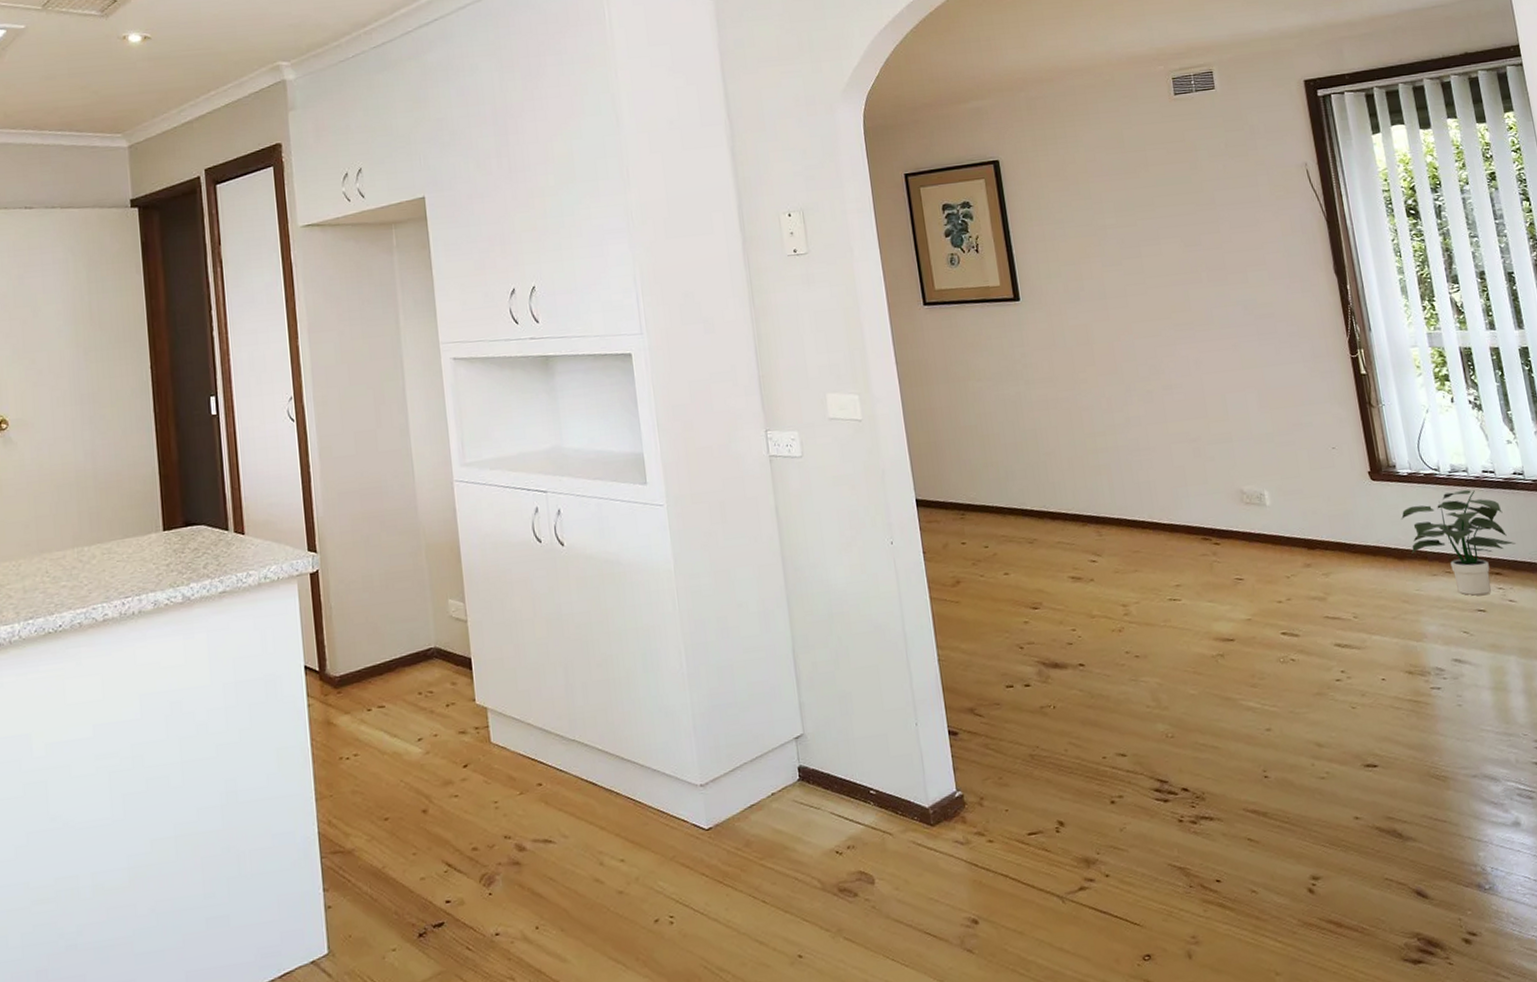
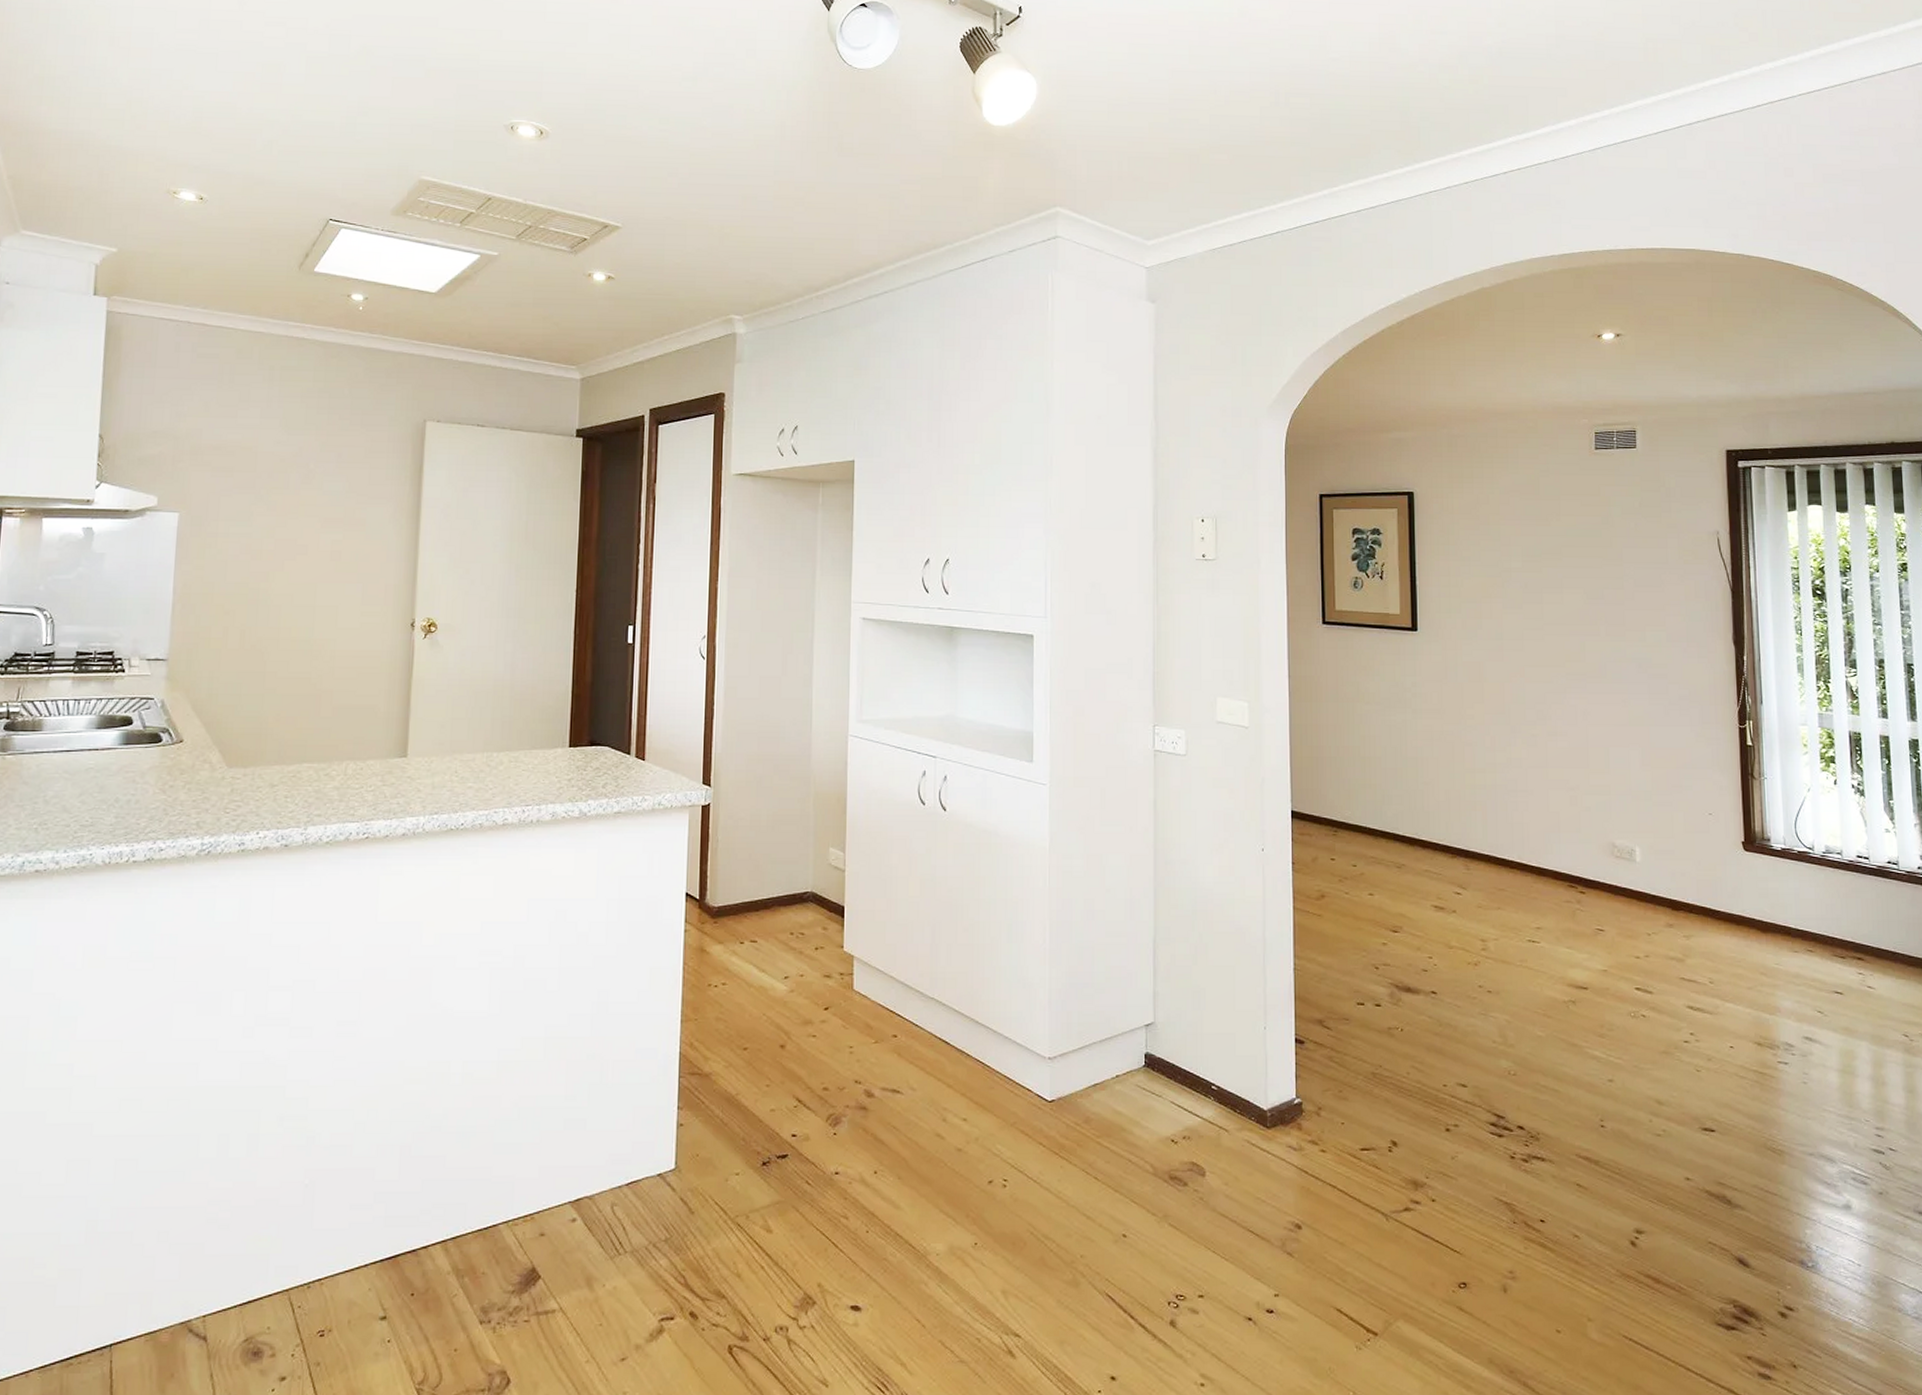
potted plant: present [1400,490,1516,596] -> none [1769,873,1881,978]

